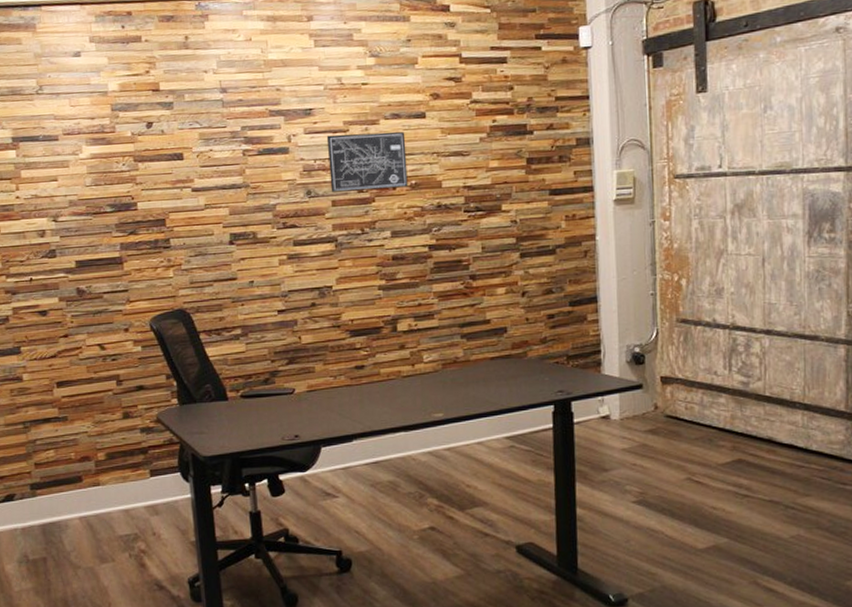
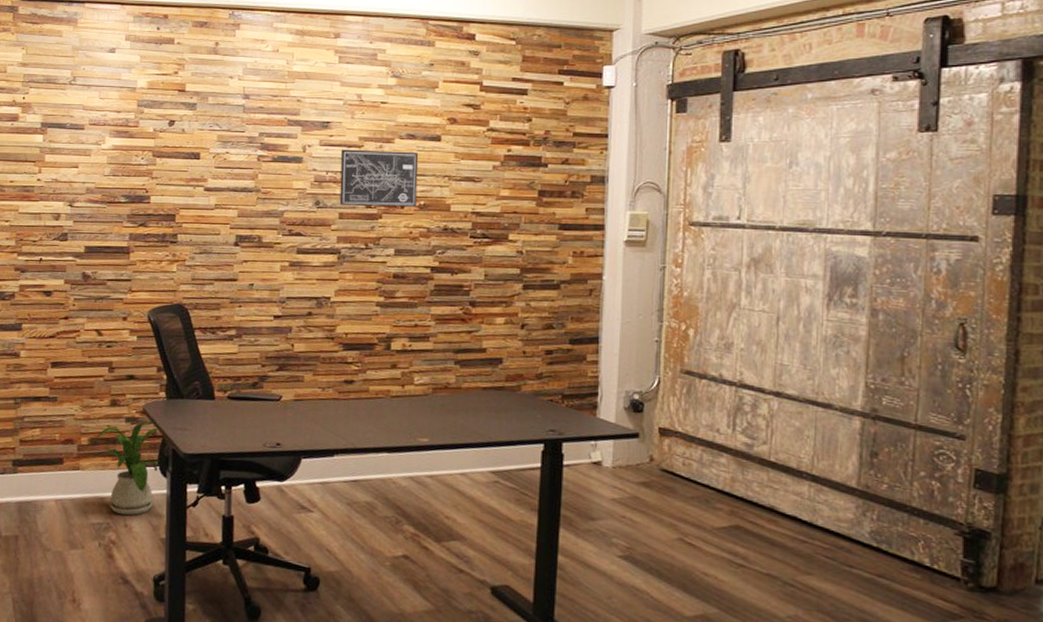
house plant: none [109,428,181,524] -> present [92,420,160,516]

